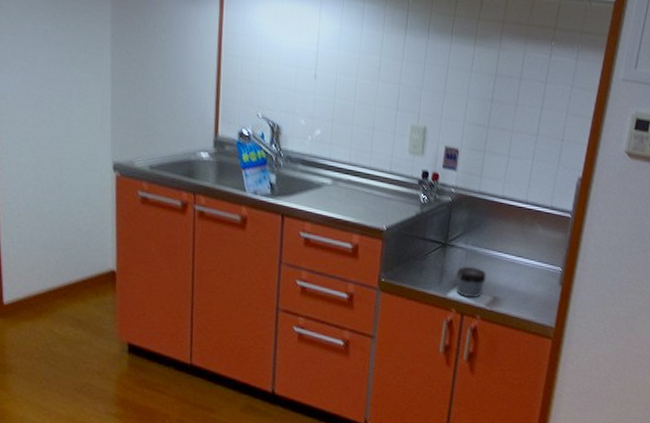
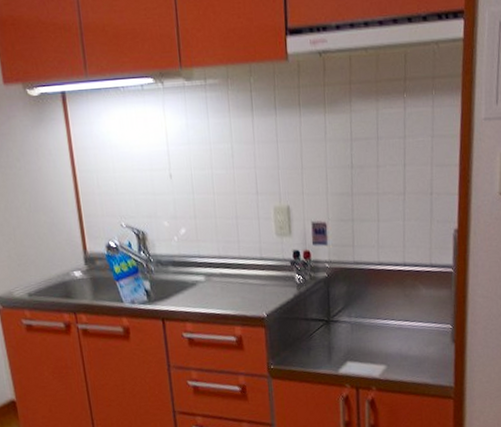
jar: present [456,266,487,298] -> none [344,339,377,371]

